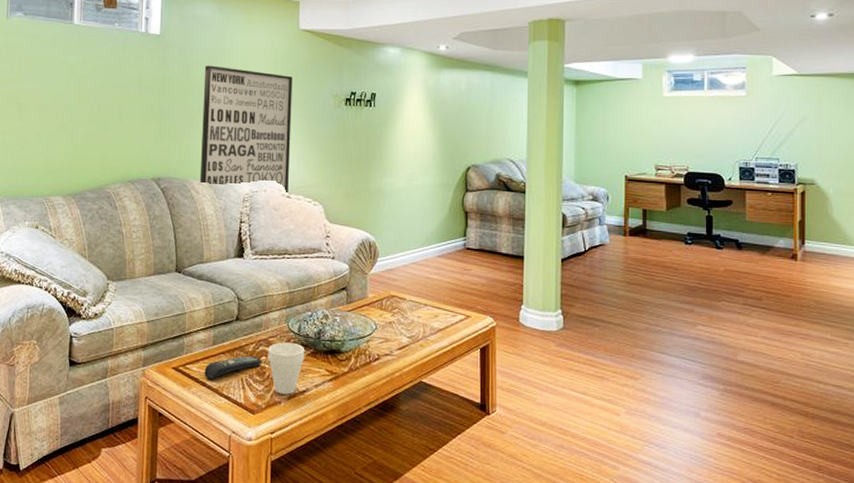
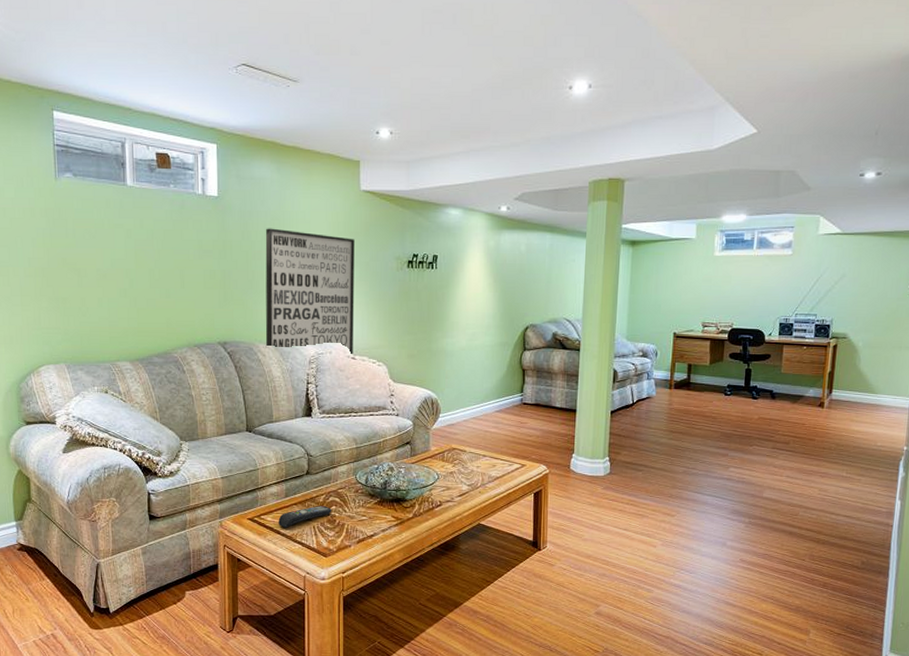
cup: present [268,342,305,395] -> none [337,493,373,539]

